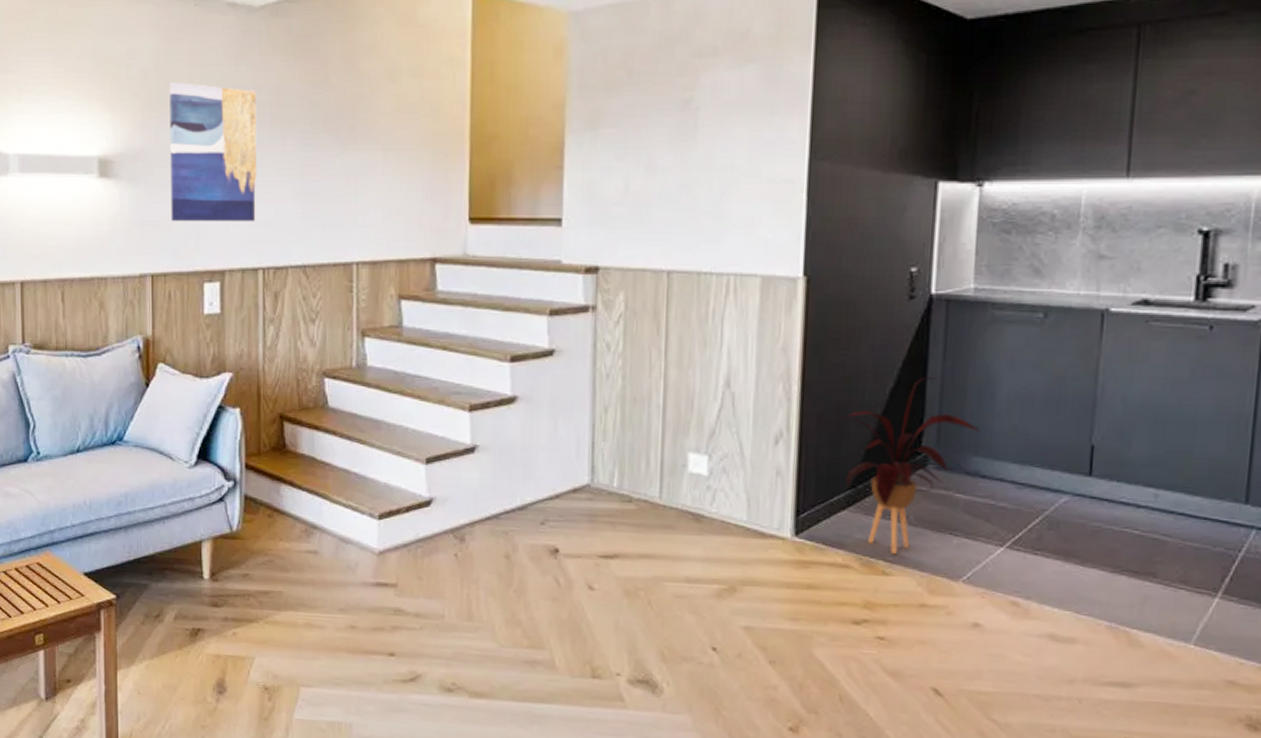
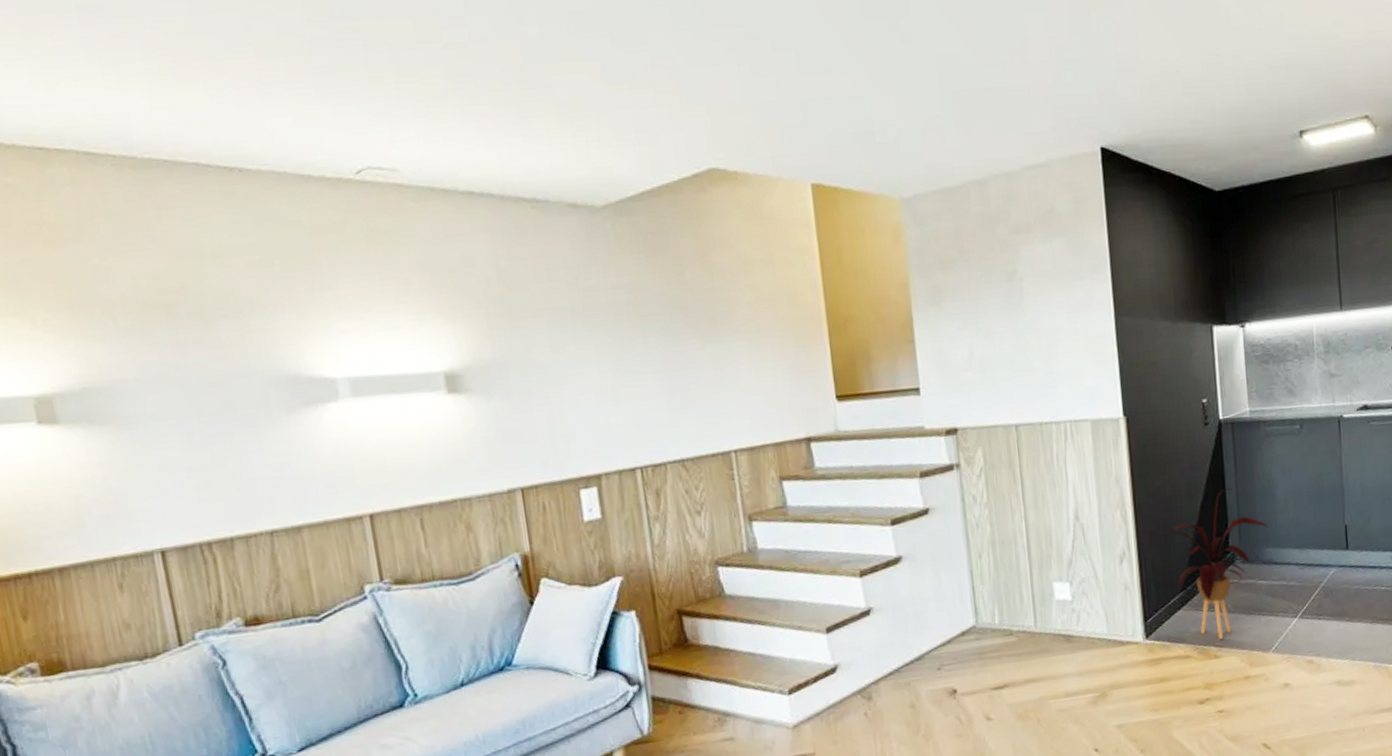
wall art: present [170,82,258,222] -> none [515,287,628,432]

